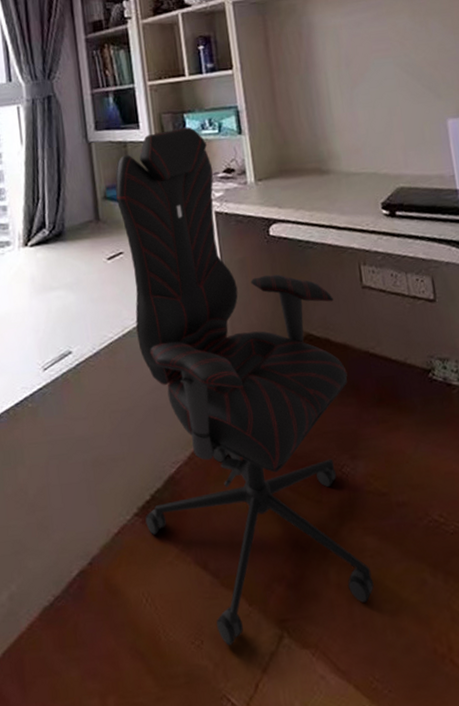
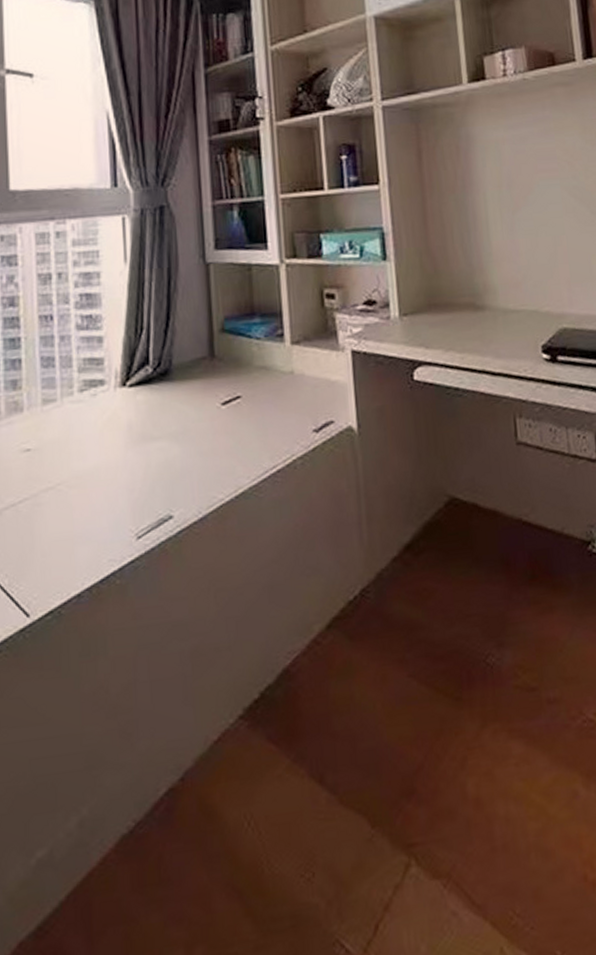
office chair: present [115,127,374,645] -> none [235,249,518,878]

